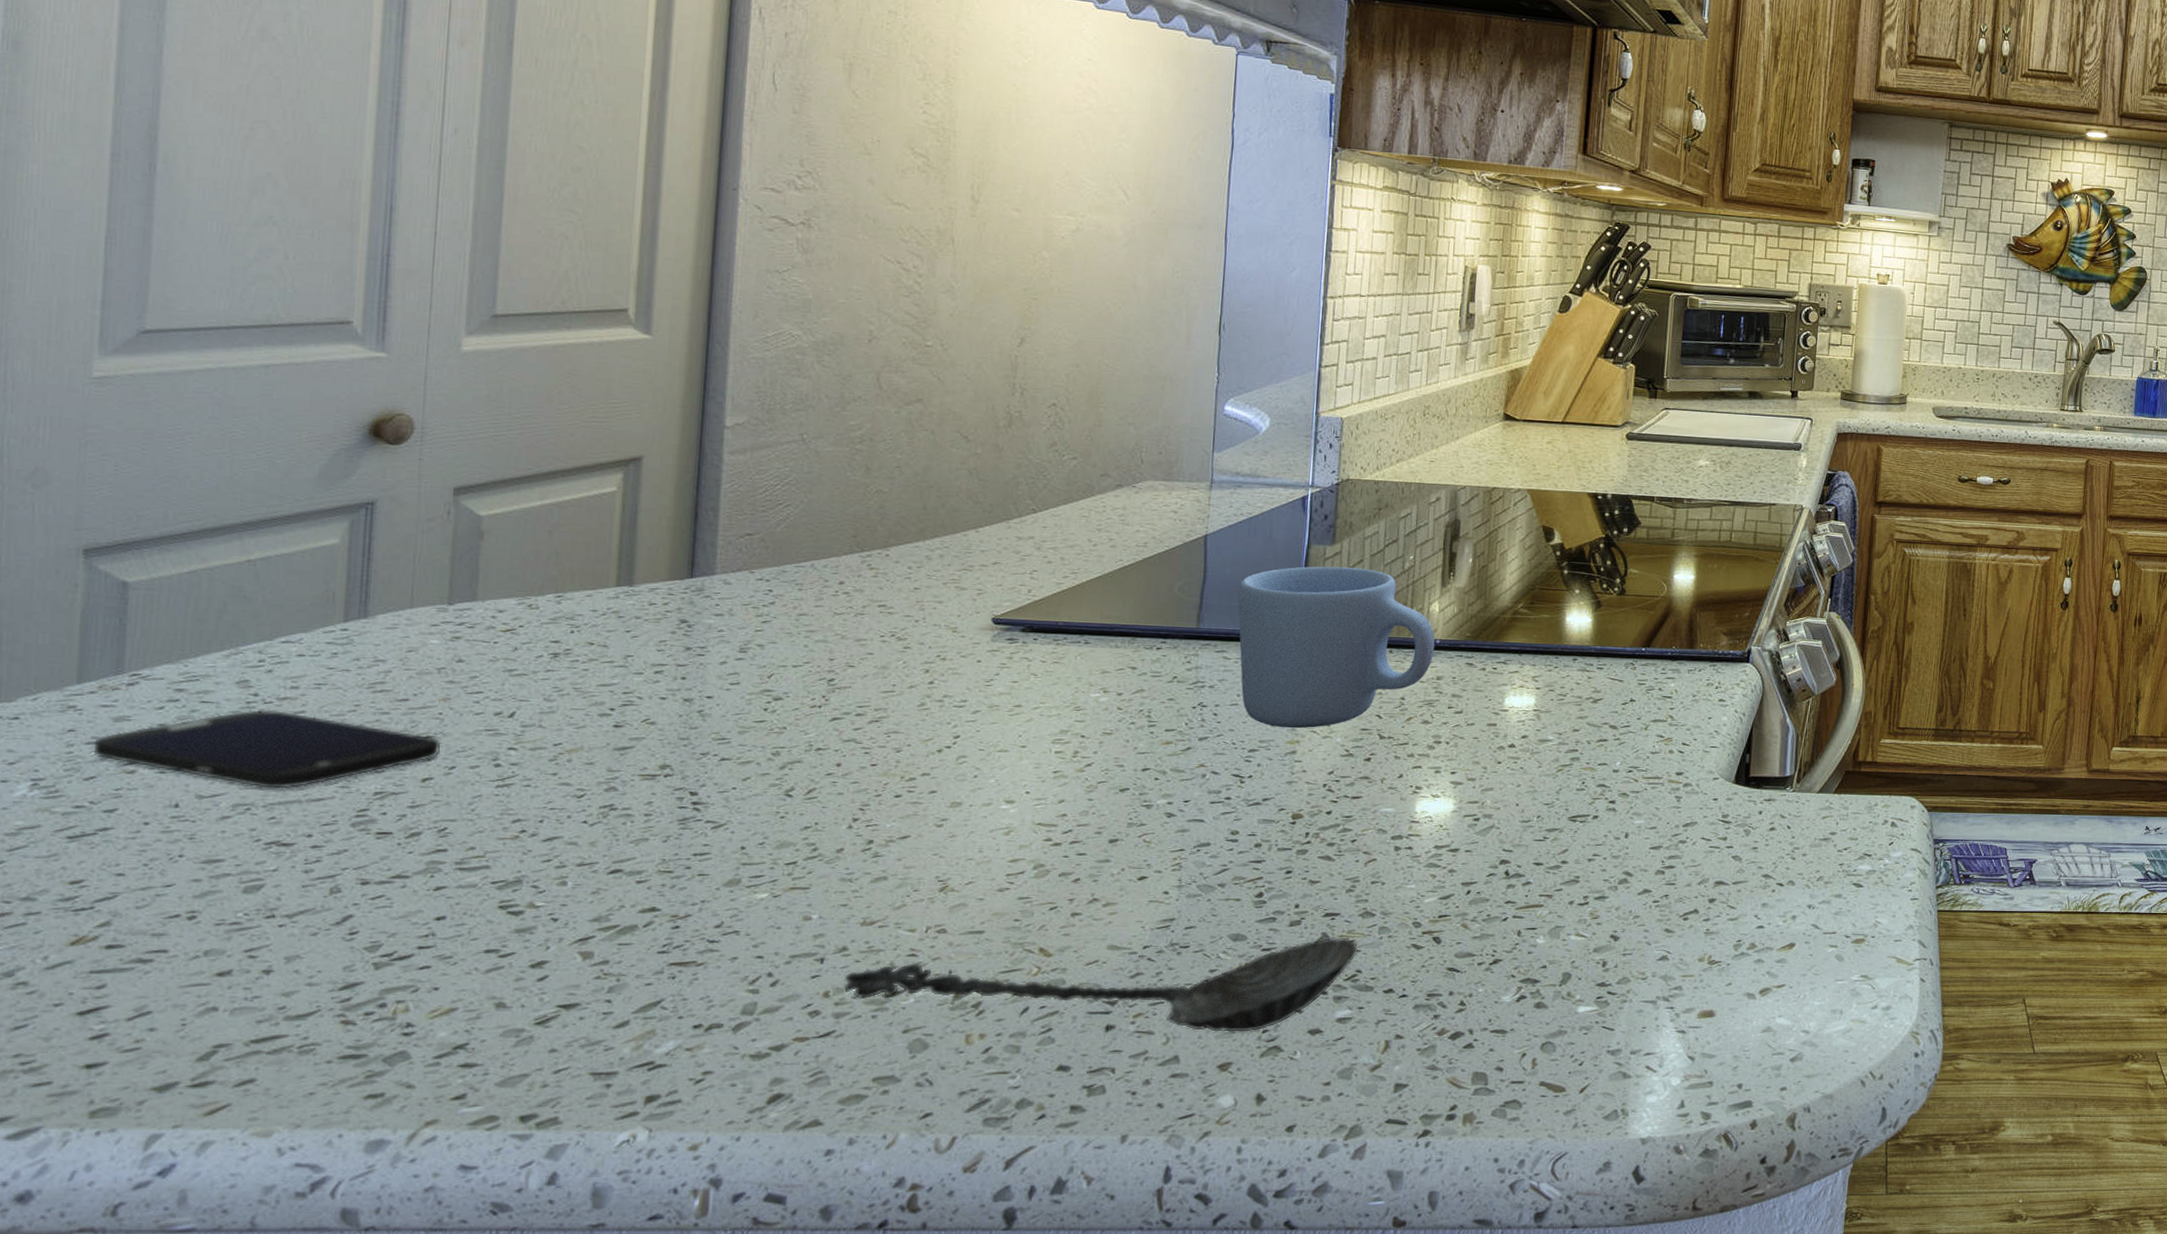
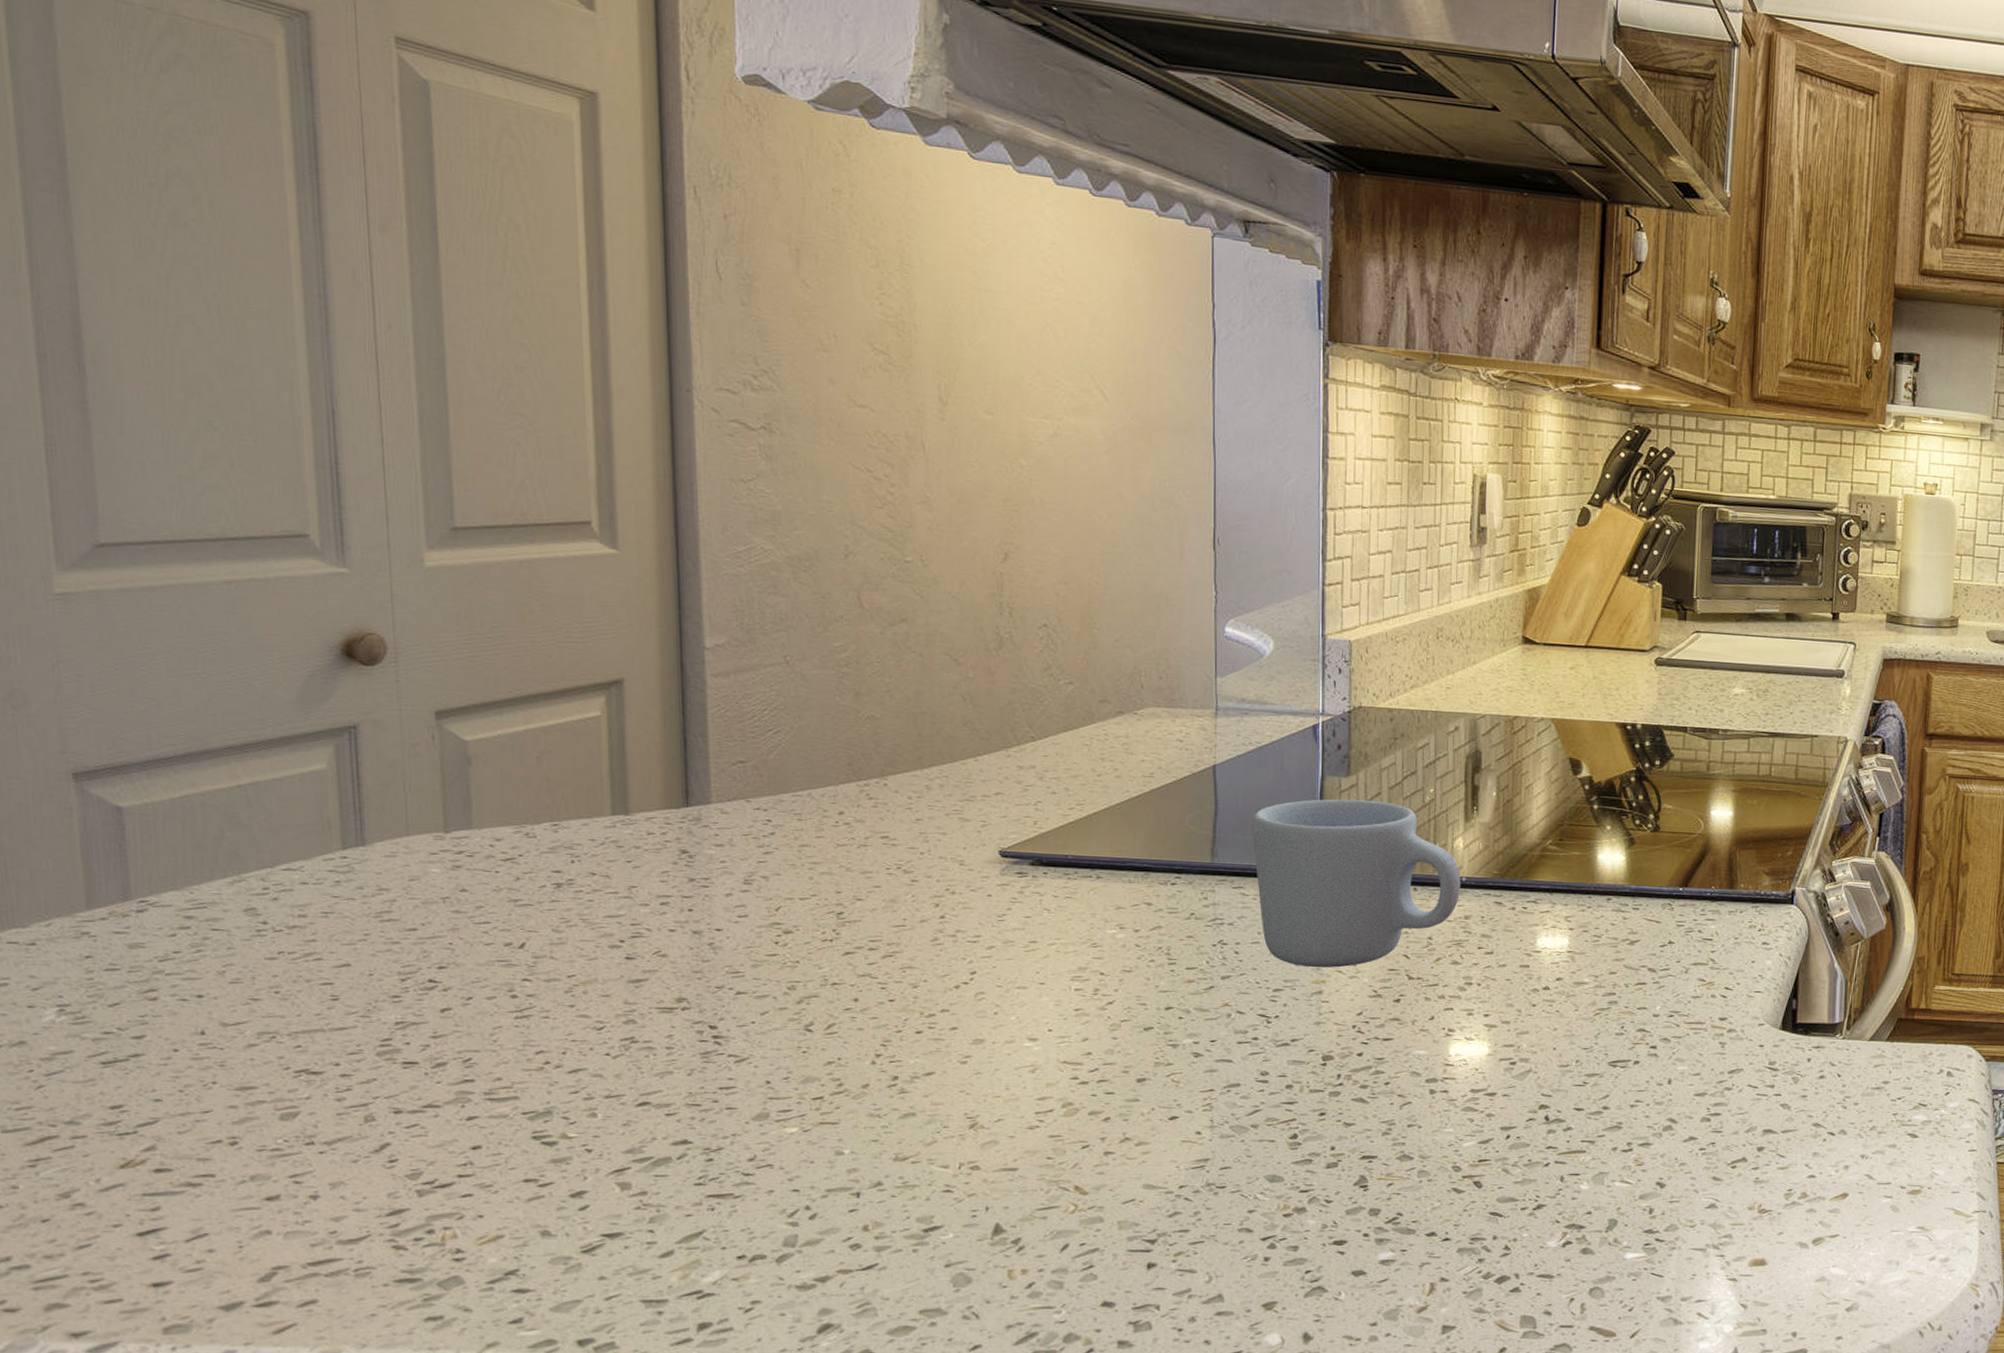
smartphone: present [93,709,442,789] -> none [112,937,456,1018]
spoon: present [843,937,1359,1033] -> none [881,1179,1399,1273]

